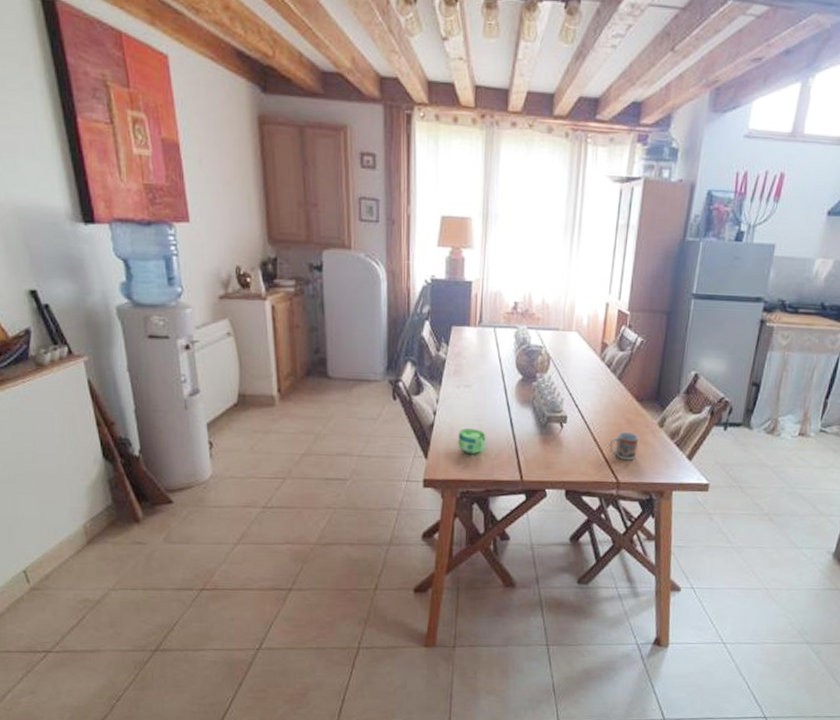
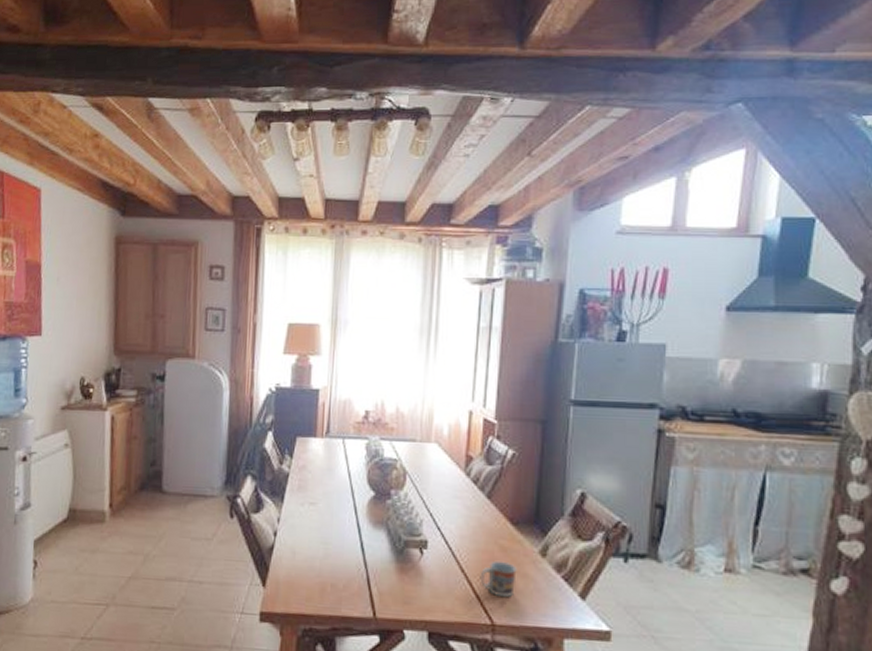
cup: present [458,428,486,454] -> none [301,552,333,583]

